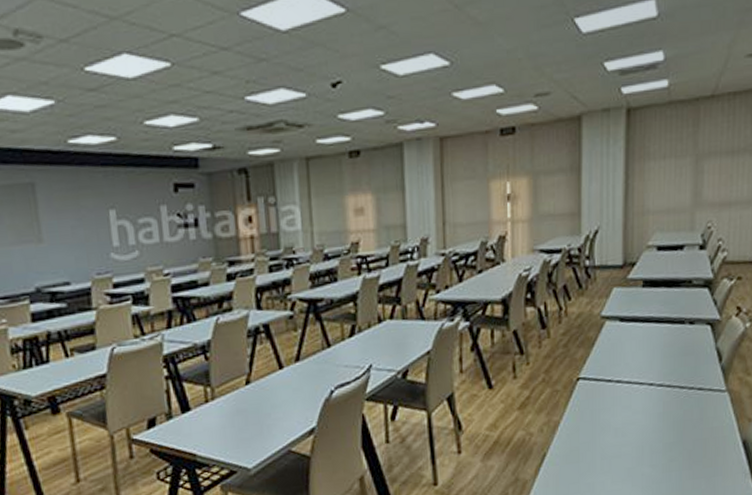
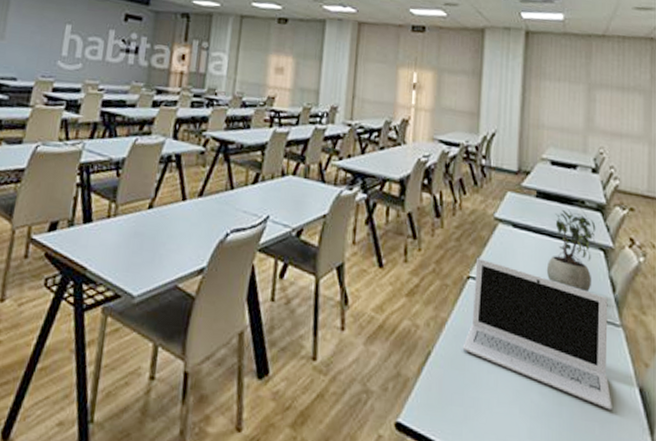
laptop: none [576,358,718,466] -> present [462,258,612,410]
potted plant: none [654,288,703,368] -> present [546,208,596,293]

